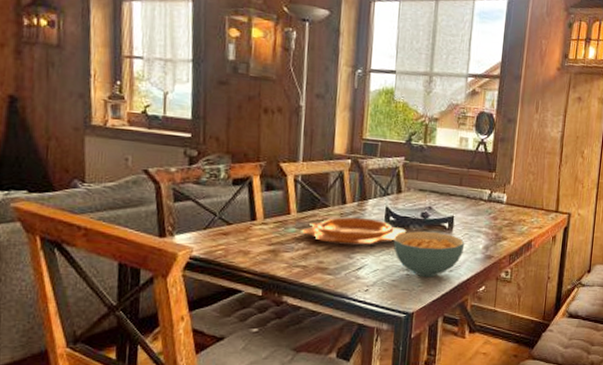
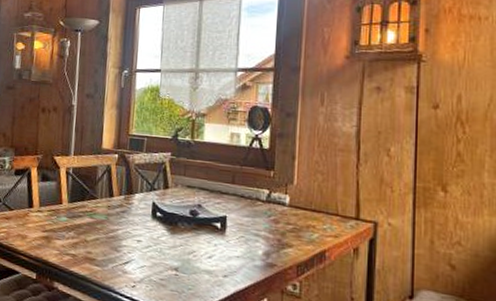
decorative bowl: present [301,217,407,246] -> none [71,210,175,241]
cereal bowl: present [393,231,465,278] -> none [160,229,241,282]

